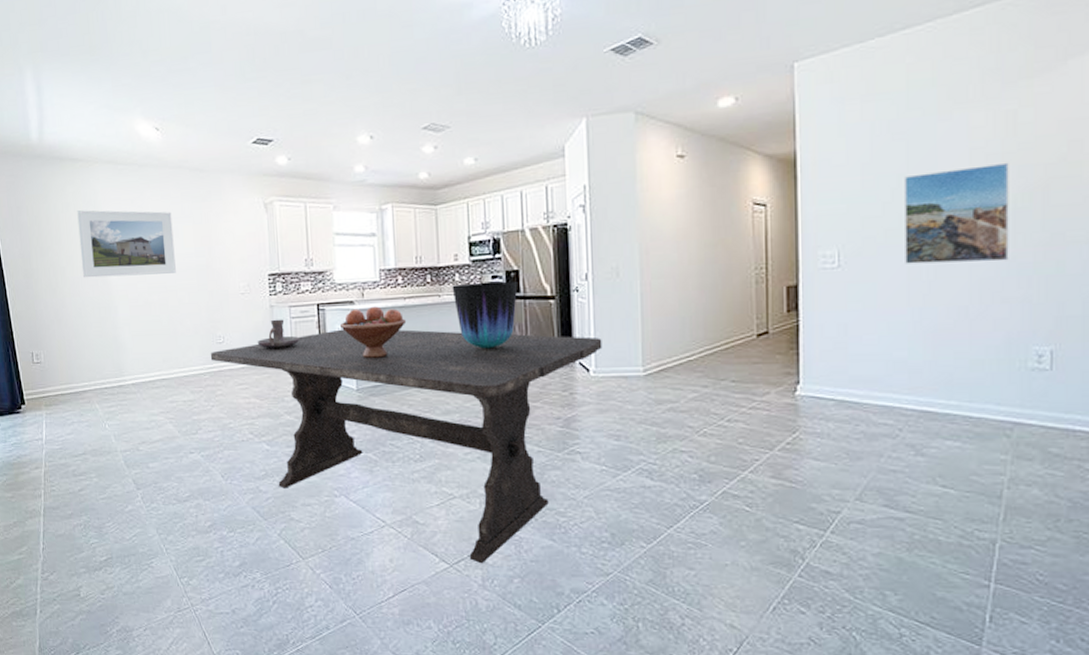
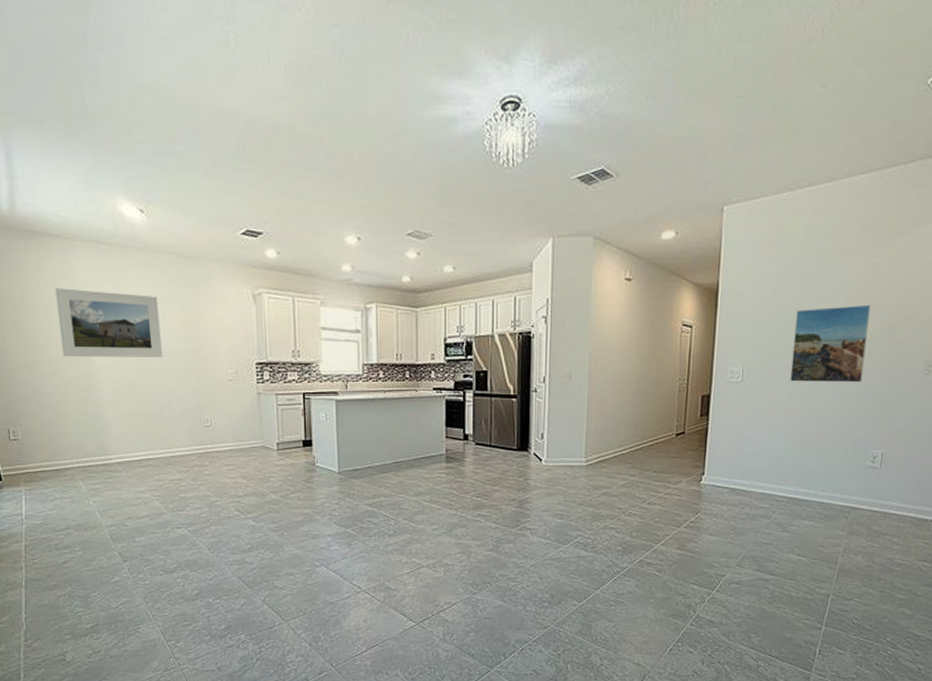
dining table: present [210,329,602,564] -> none [197,417,554,622]
candle holder: present [257,319,300,349] -> none [244,406,286,433]
fruit bowl: present [339,306,407,358] -> none [324,397,386,444]
vase: present [452,281,518,349] -> none [428,380,486,439]

